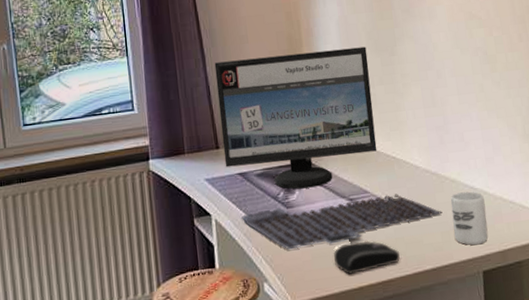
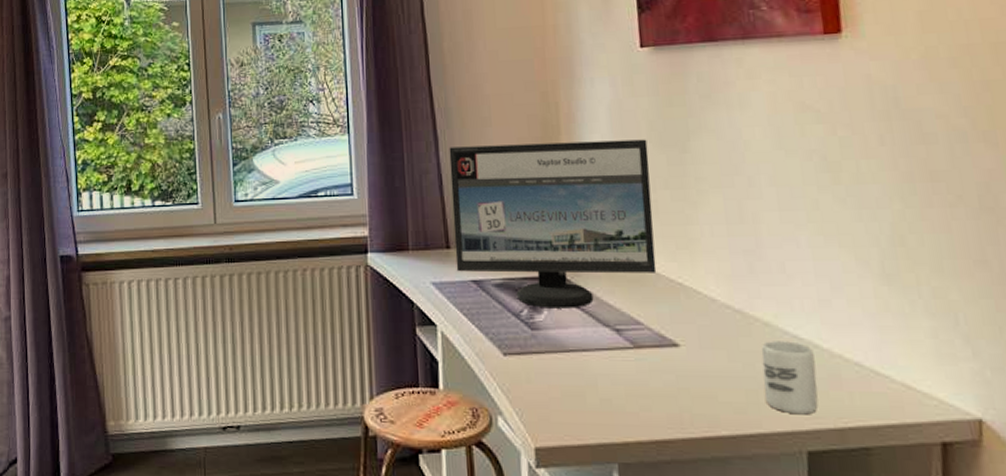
keyboard: present [241,194,443,250] -> none [474,328,749,382]
computer mouse: present [334,240,400,274] -> none [591,384,683,424]

